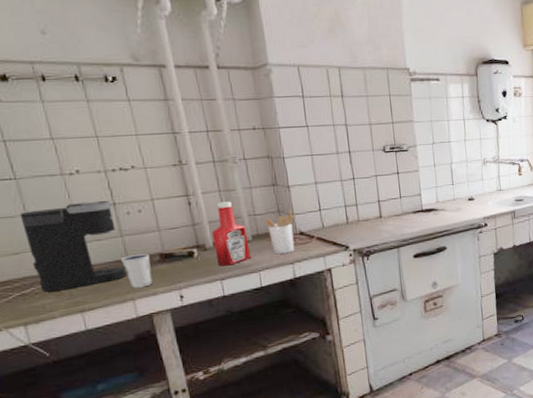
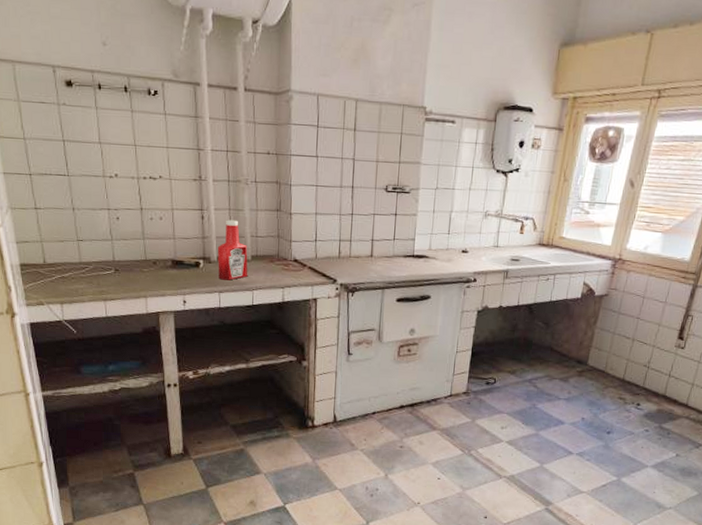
coffee maker: present [19,200,126,292] -> none [68,203,143,279]
dixie cup: present [121,253,152,289] -> none [141,256,163,288]
utensil holder: present [263,210,295,255] -> none [264,237,292,278]

